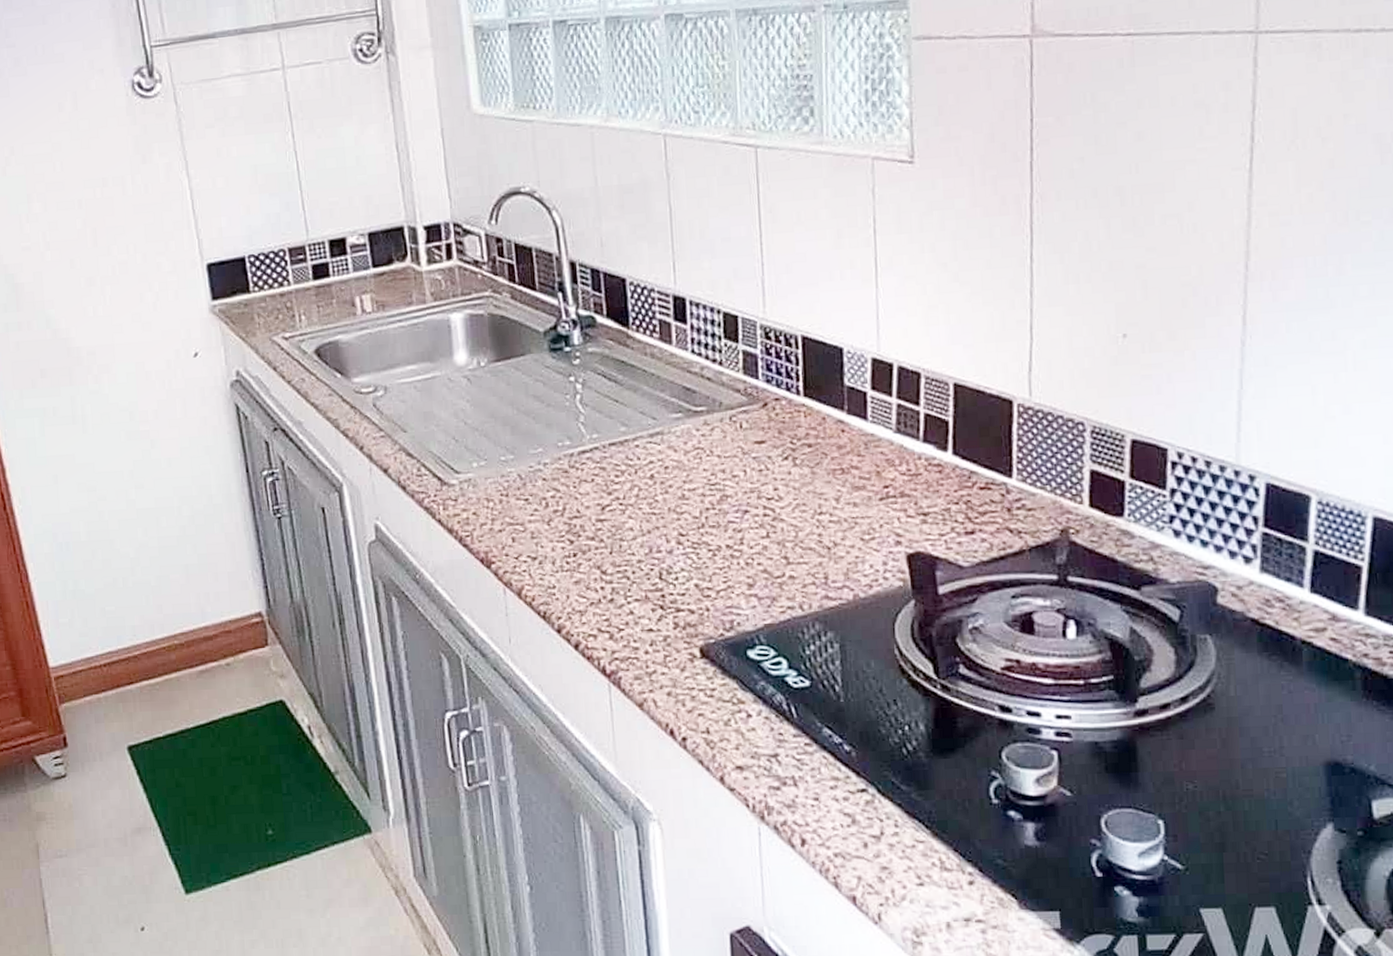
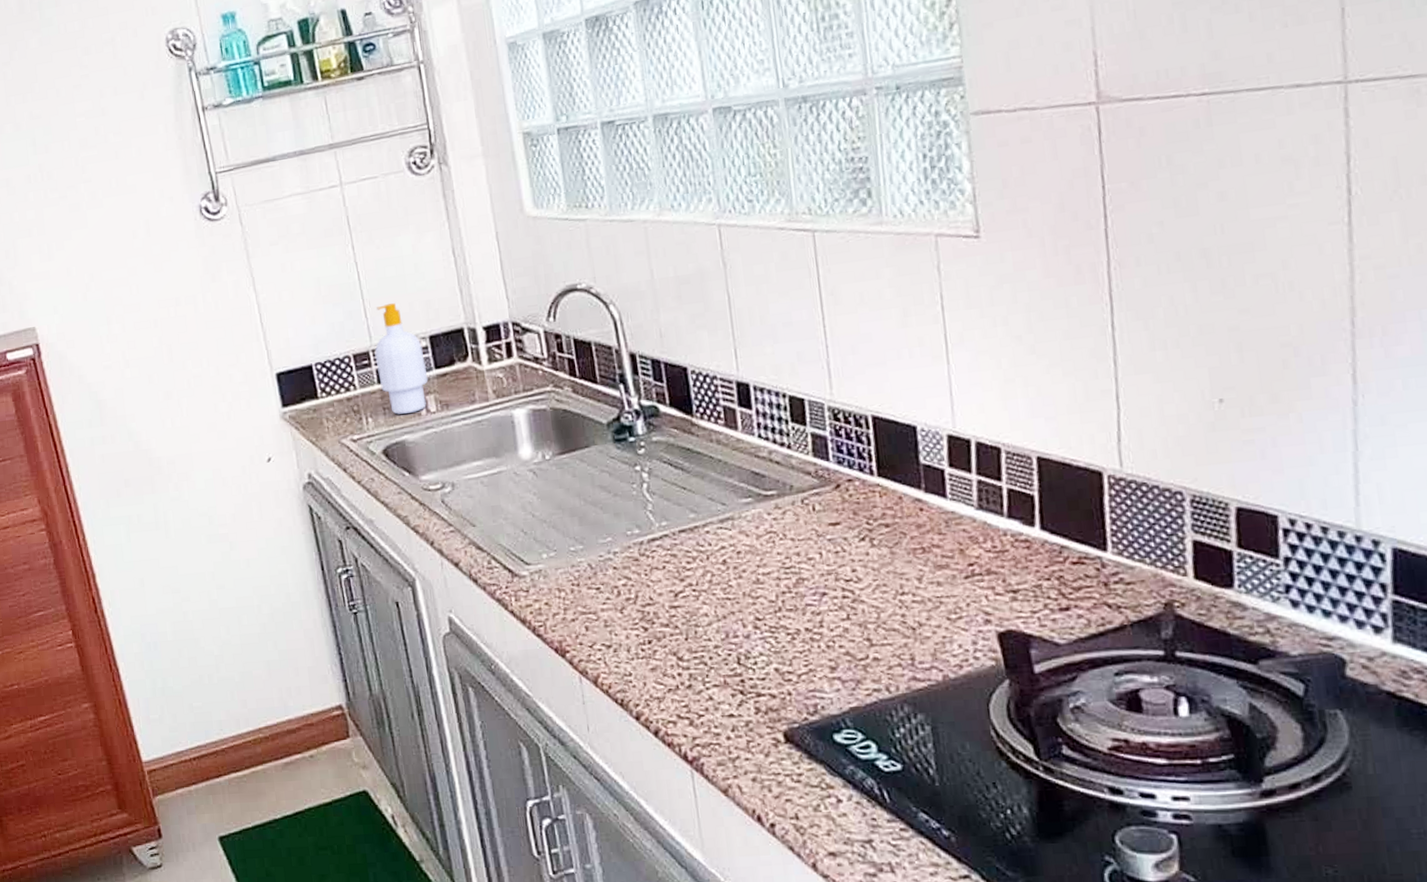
soap bottle: none [311,197,365,313] -> present [375,303,428,415]

